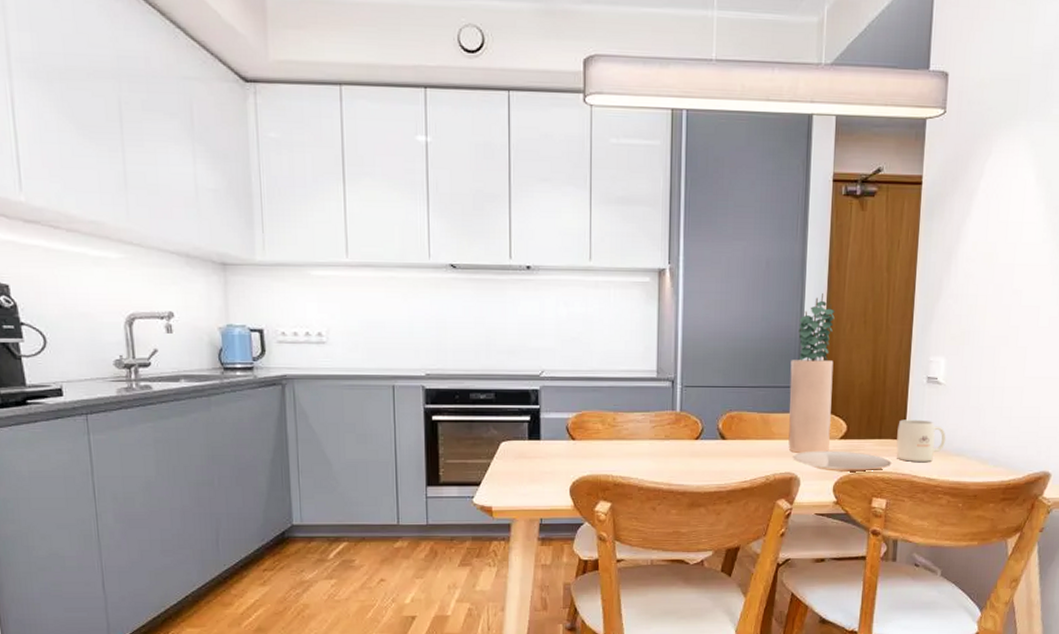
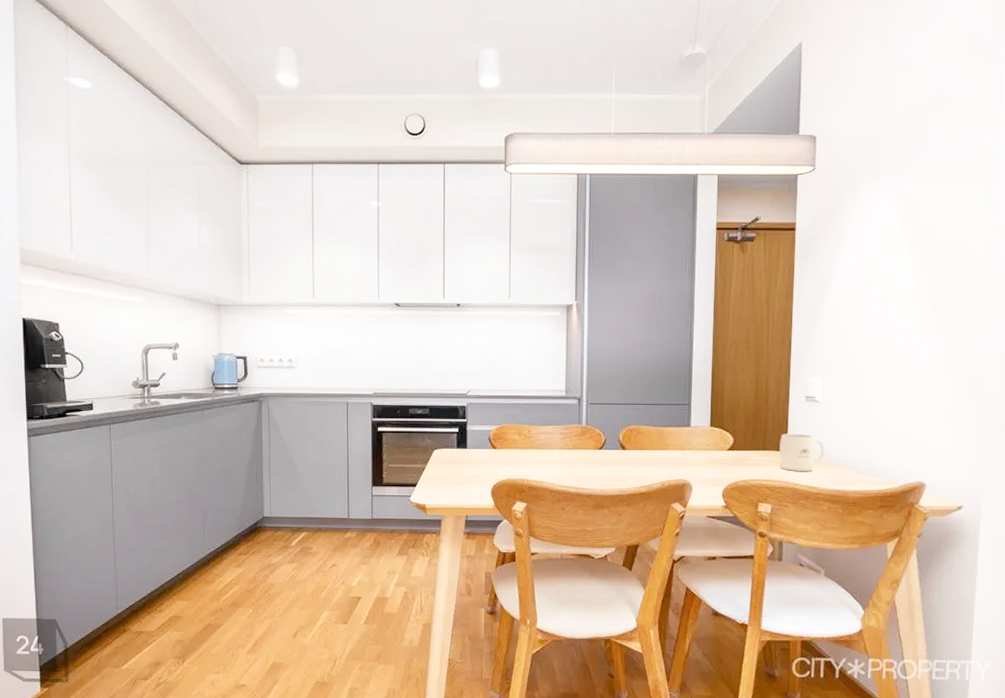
vase: present [788,293,835,454] -> none [681,324,721,463]
plate: present [793,450,892,471] -> none [685,460,775,479]

